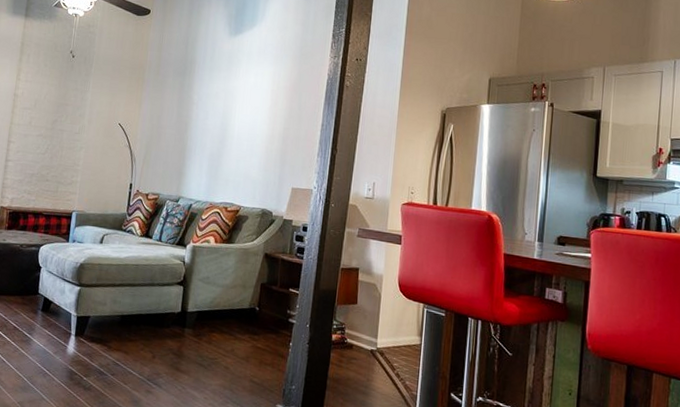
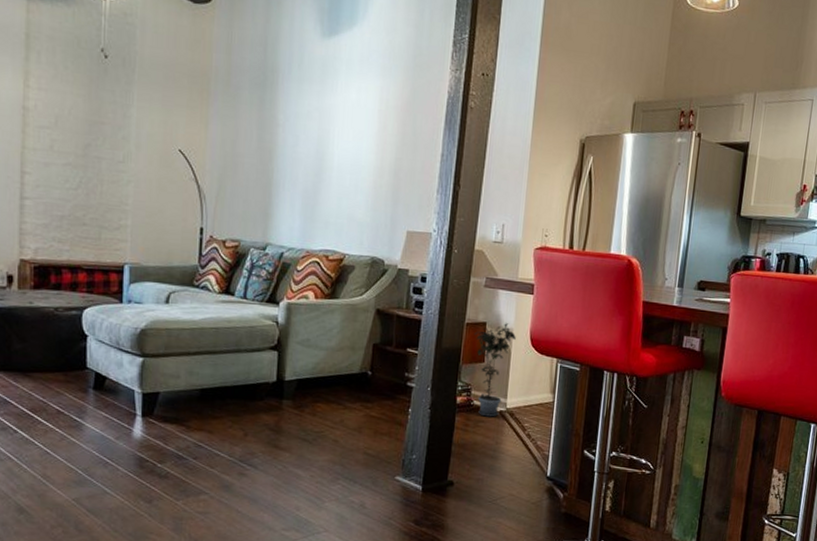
potted plant: none [347,269,385,355] -> present [473,323,516,417]

